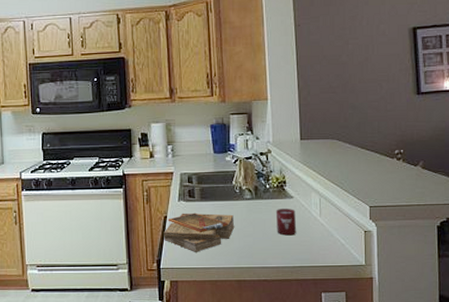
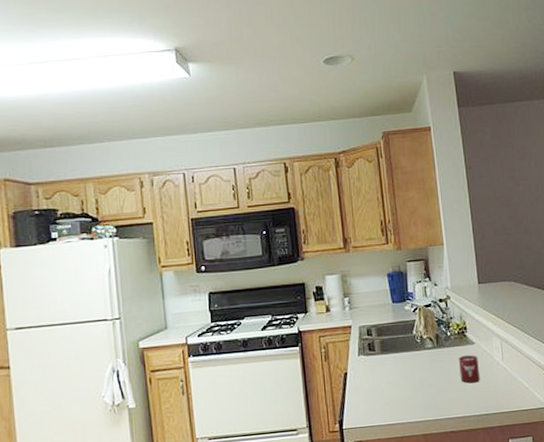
clipboard: present [164,212,234,252] -> none [344,365,417,409]

